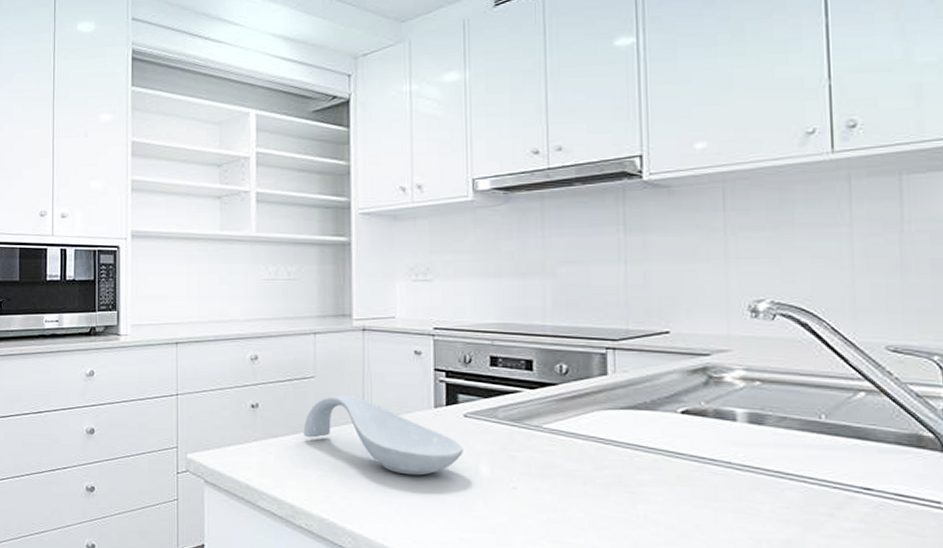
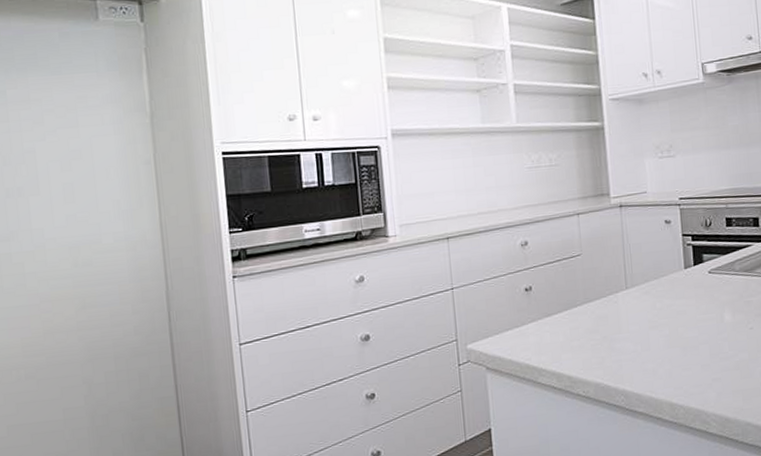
spoon rest: present [303,395,463,476] -> none [574,267,710,332]

